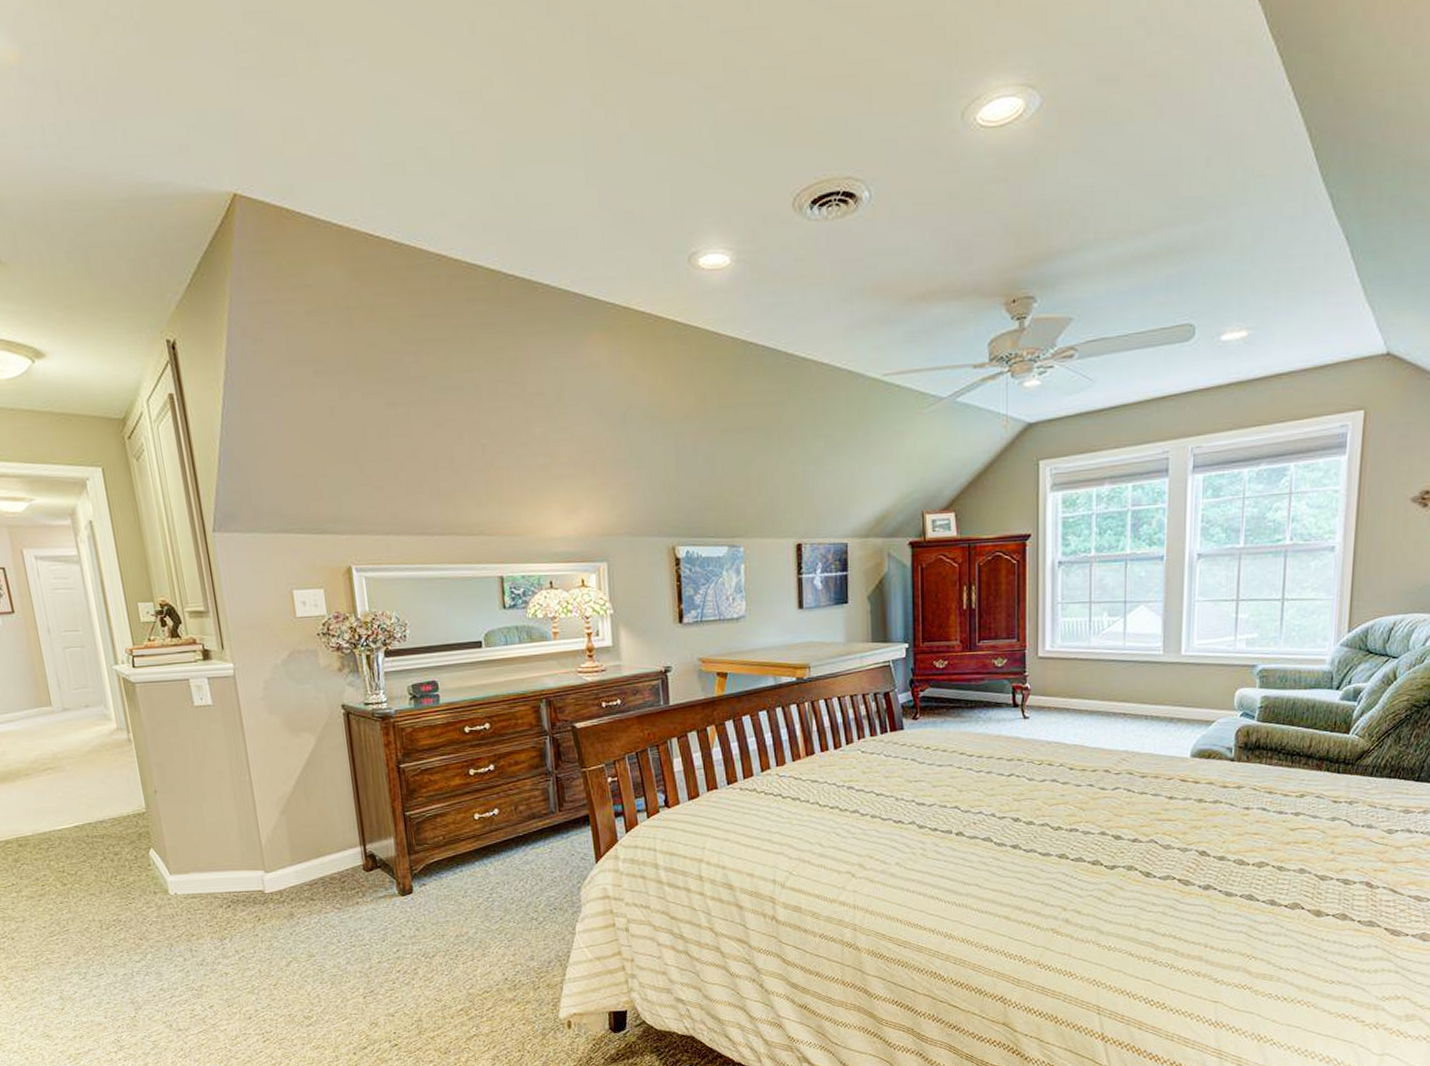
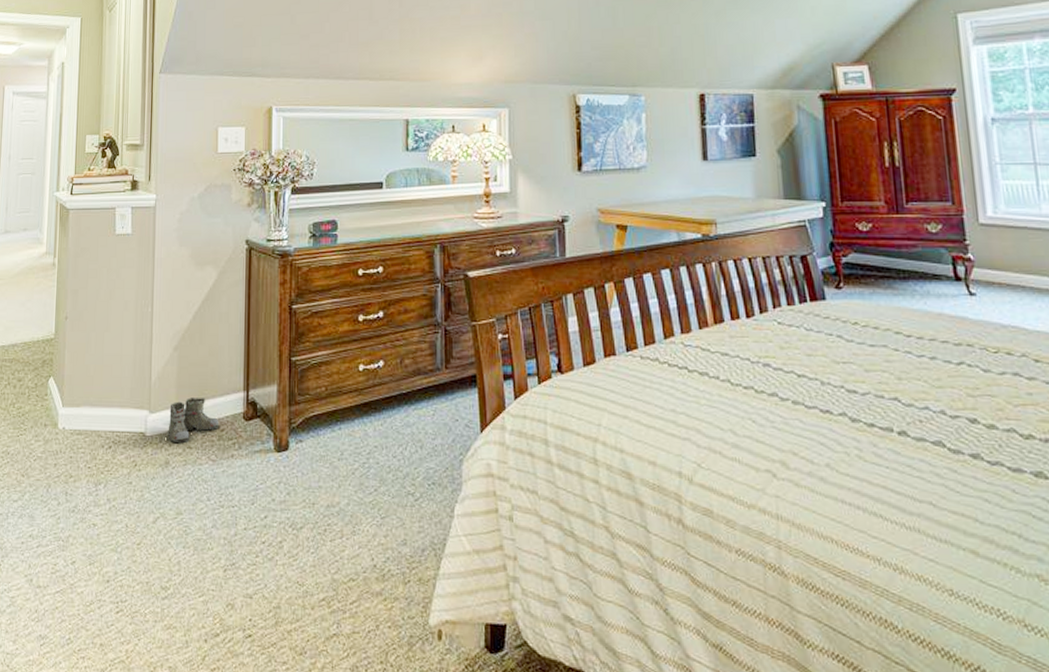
boots: none [281,855,340,897] -> present [160,398,219,444]

